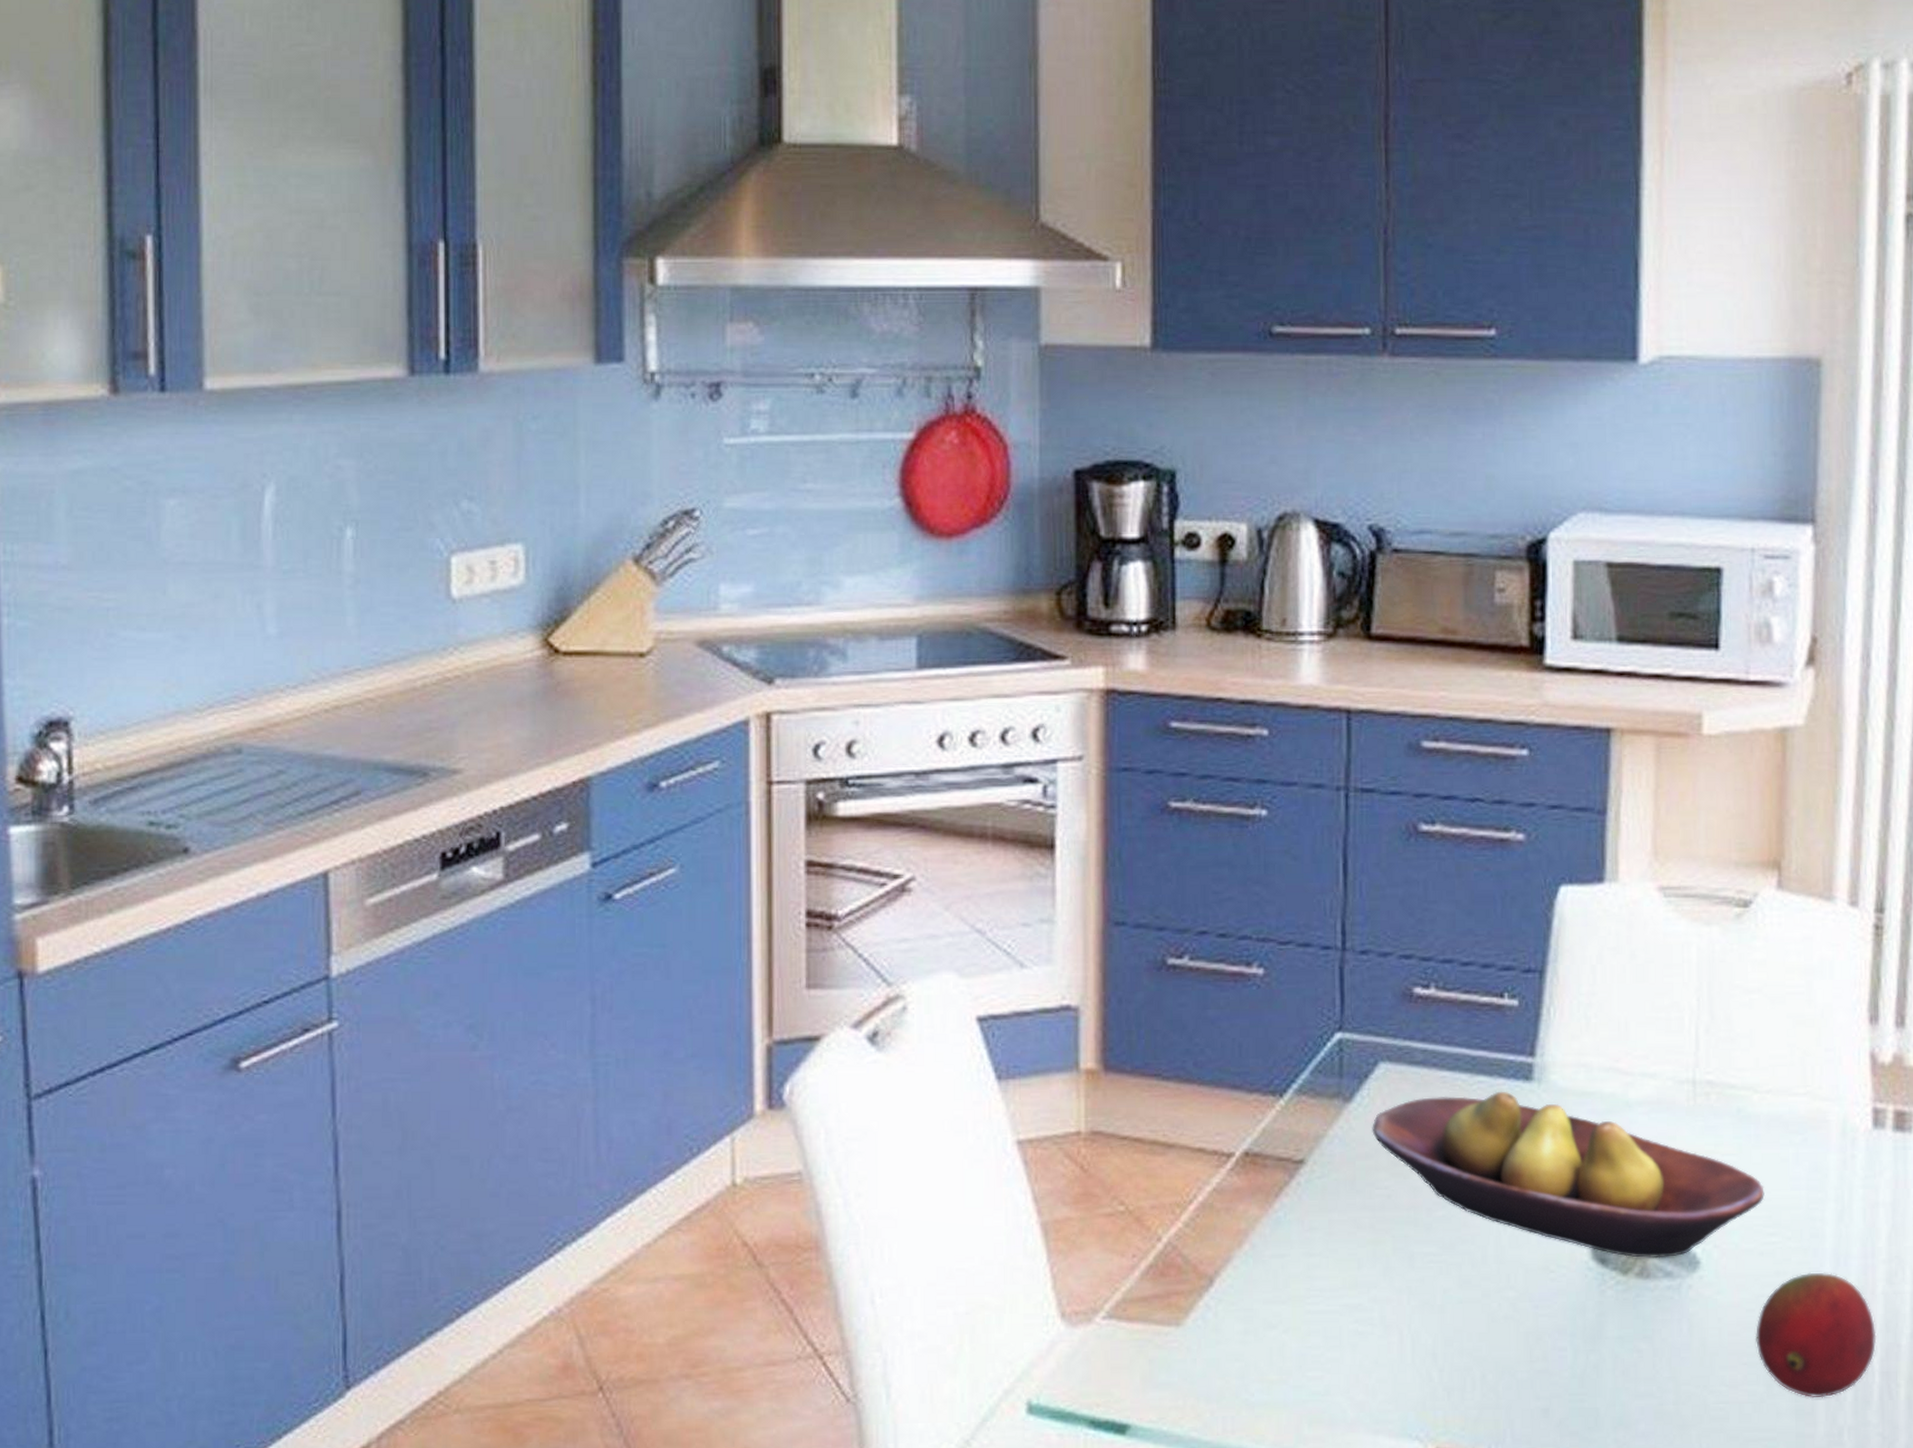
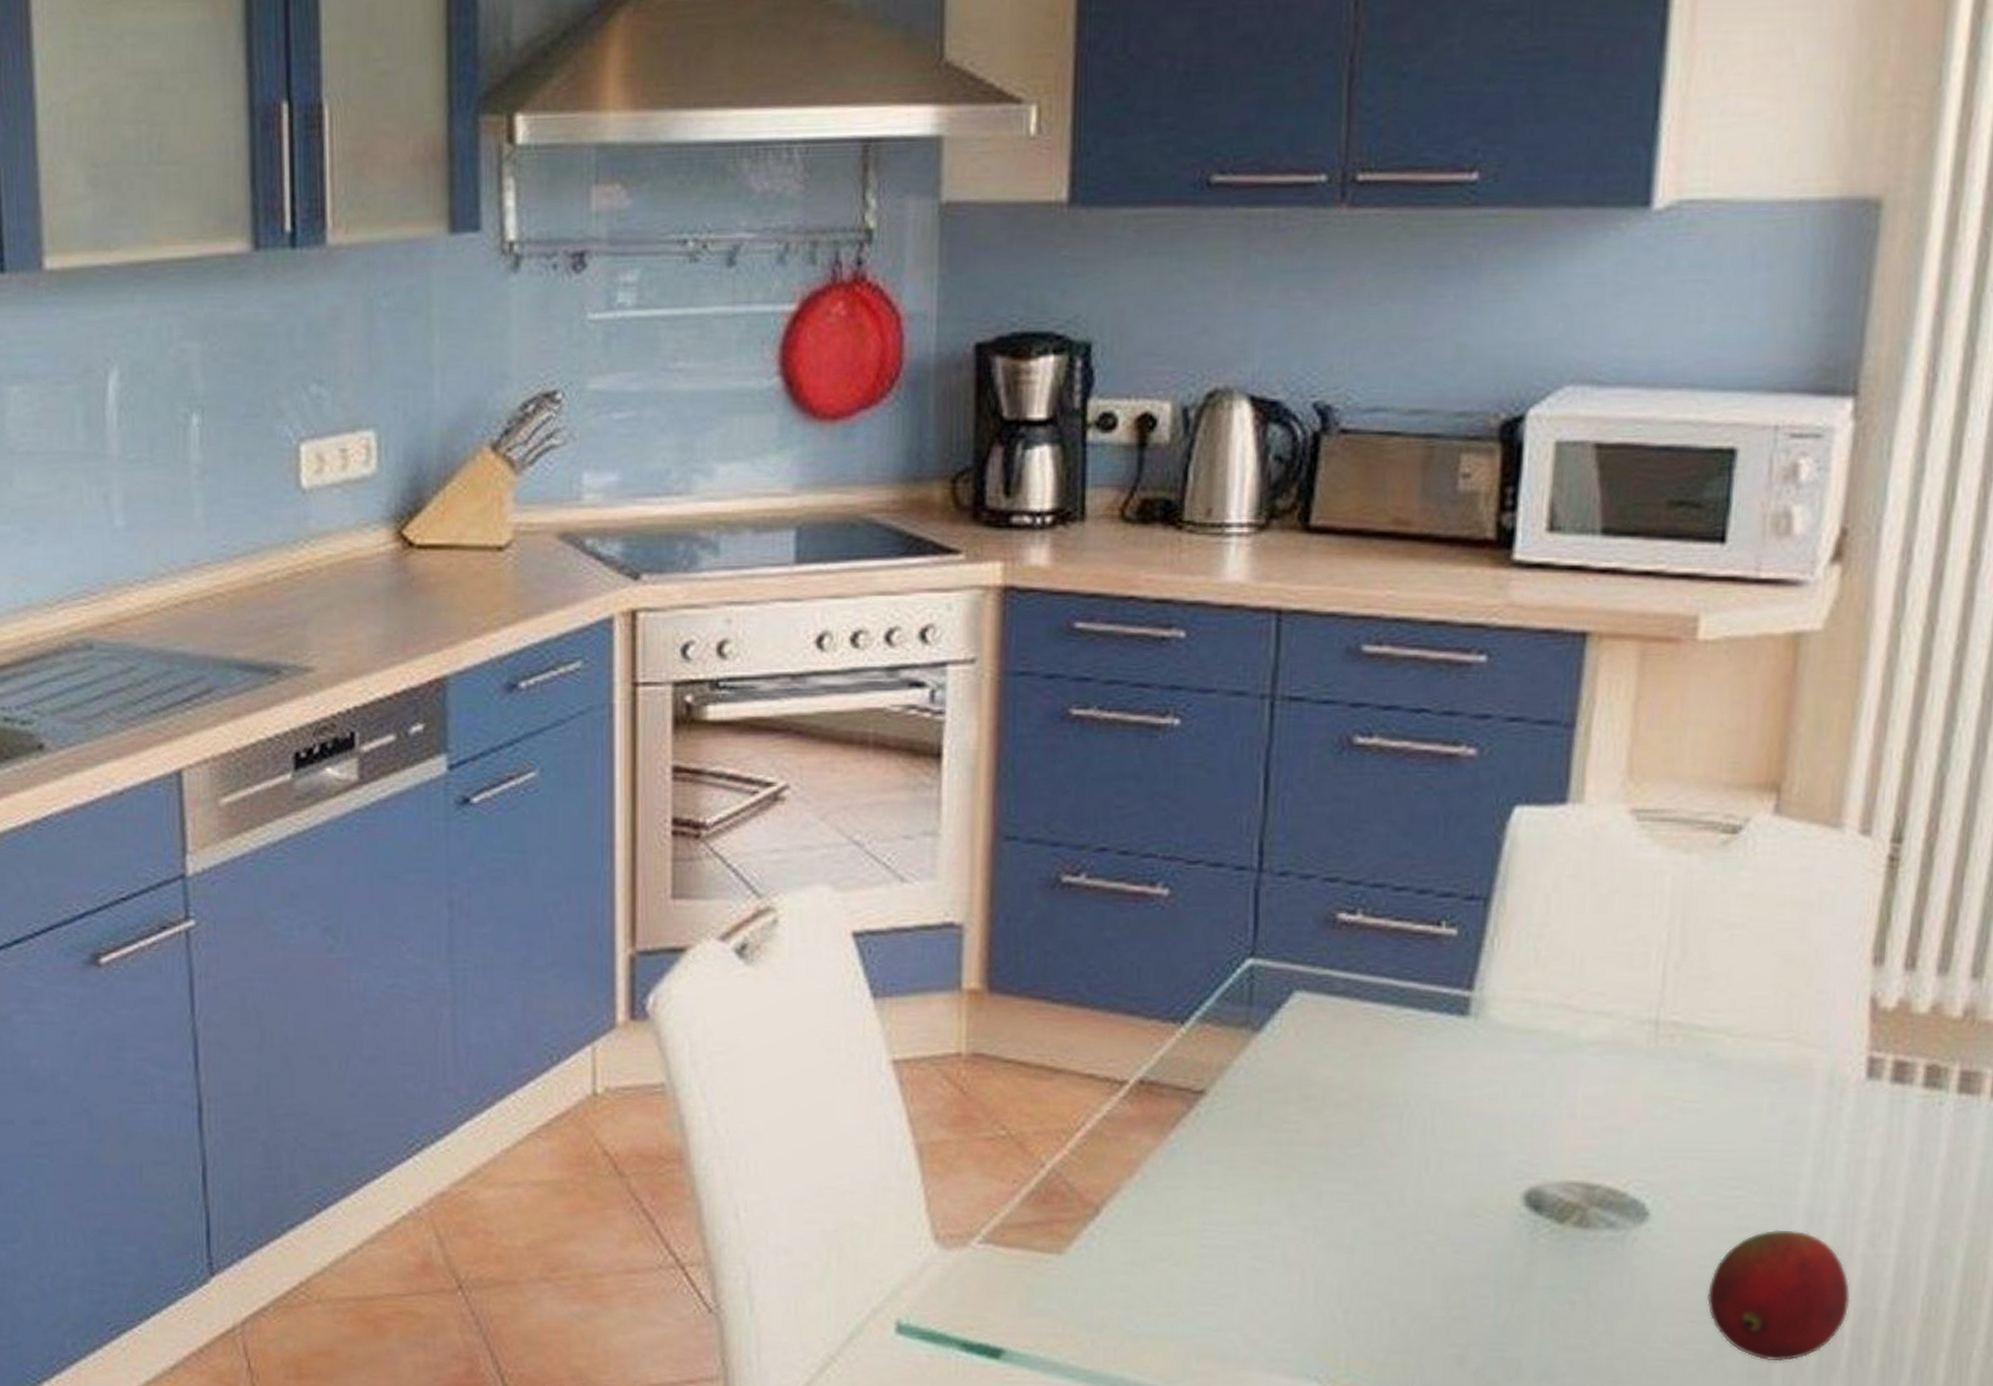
fruit bowl: present [1372,1091,1765,1259] -> none [1282,1025,1731,1208]

